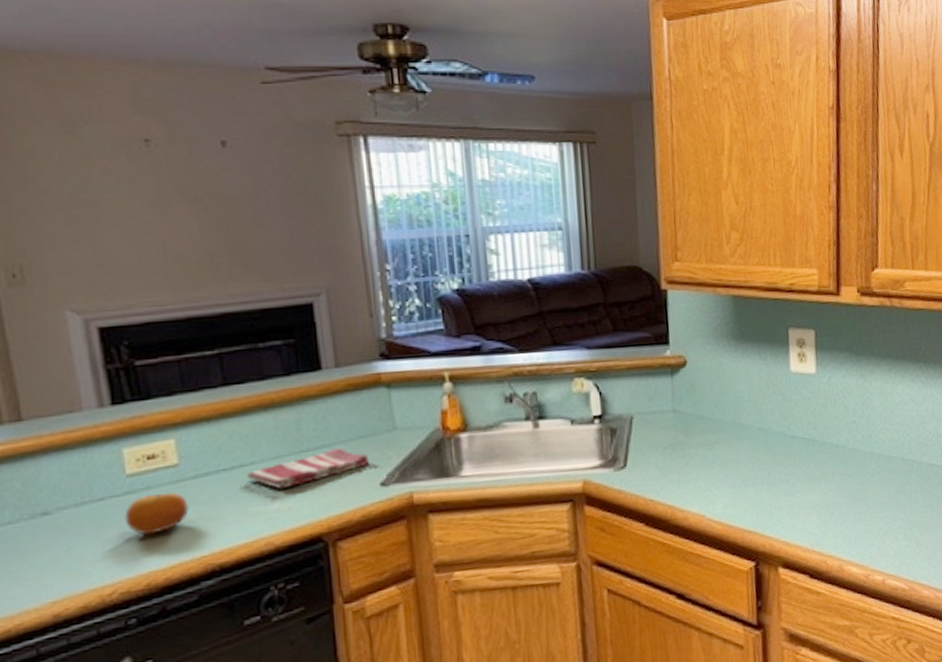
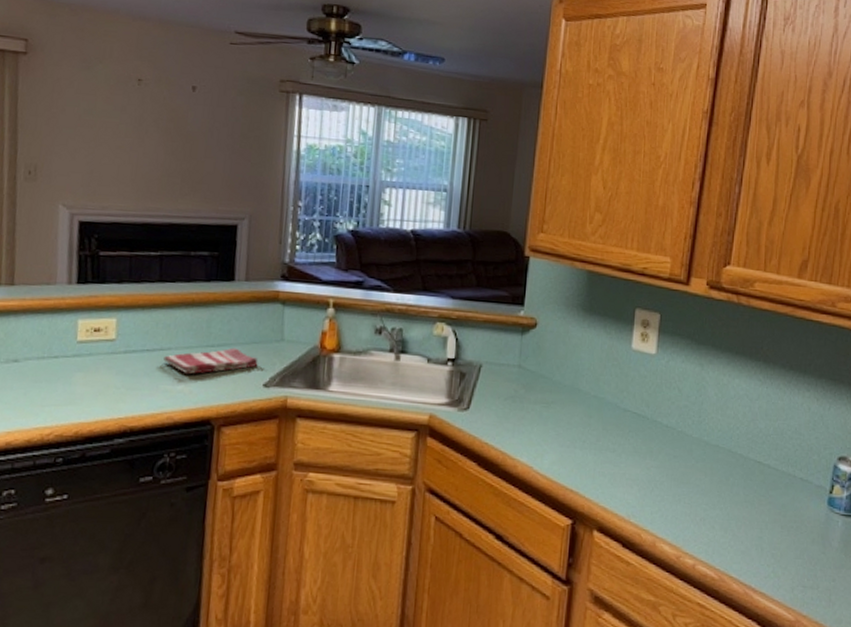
fruit: present [124,491,189,535] -> none [69,360,117,393]

